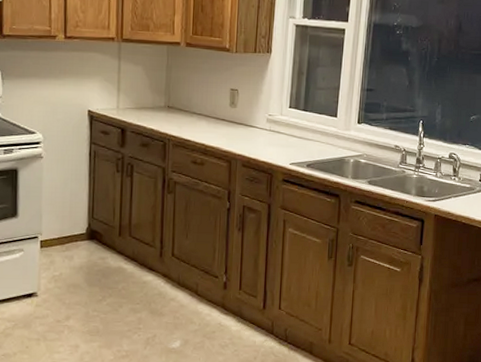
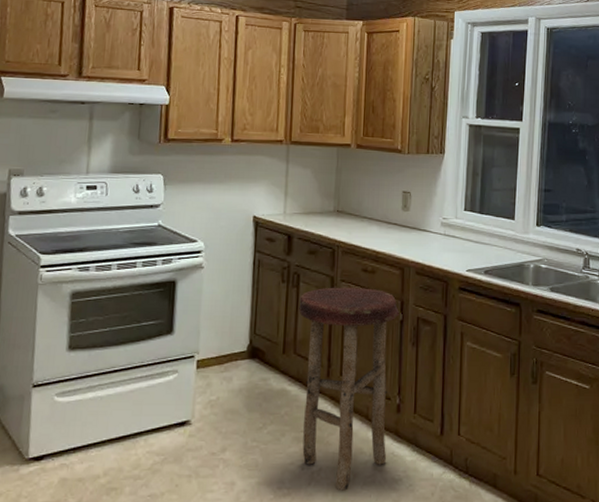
stool: none [133,177,226,354] -> present [299,287,399,491]

